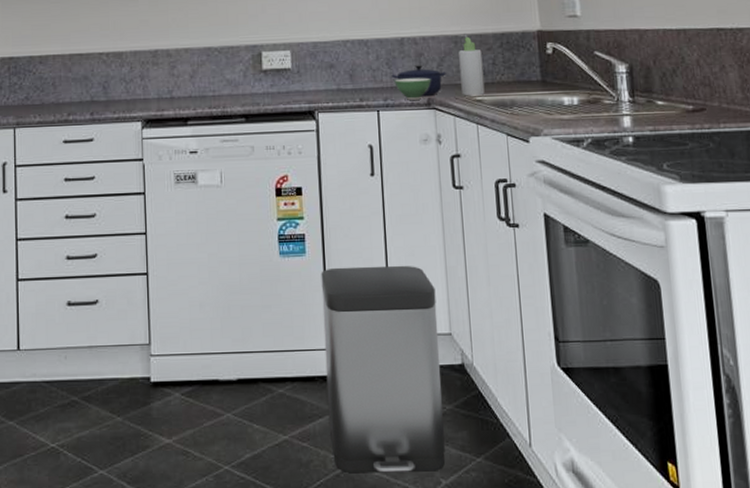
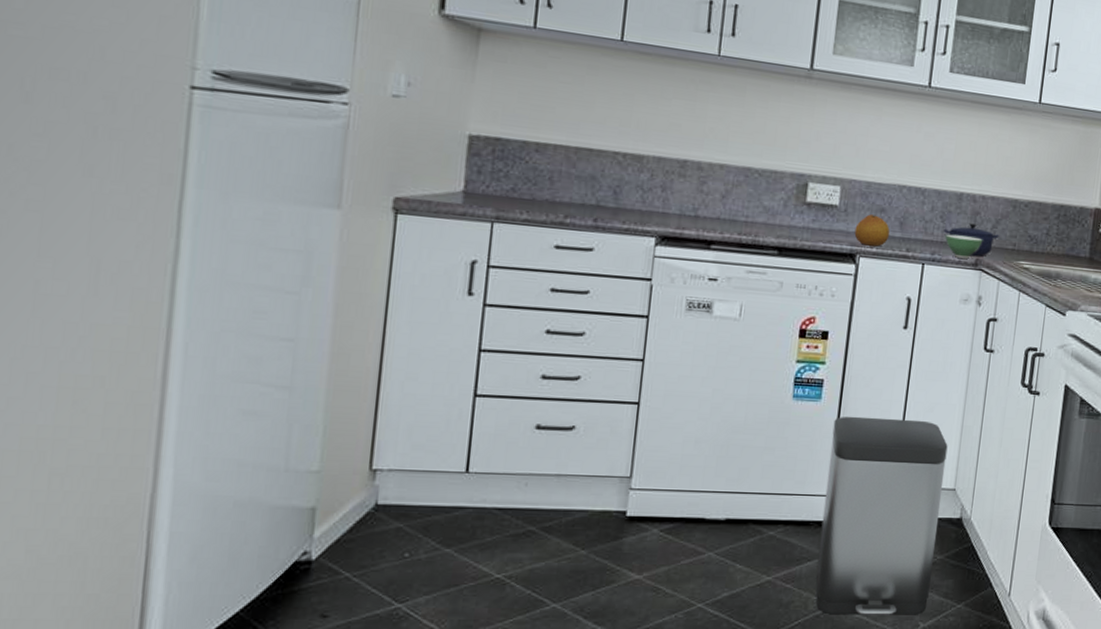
fruit: none [309,72,342,101] -> present [854,214,890,247]
bottle: present [459,34,485,96] -> none [1010,199,1038,264]

